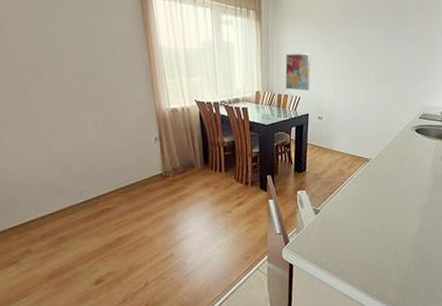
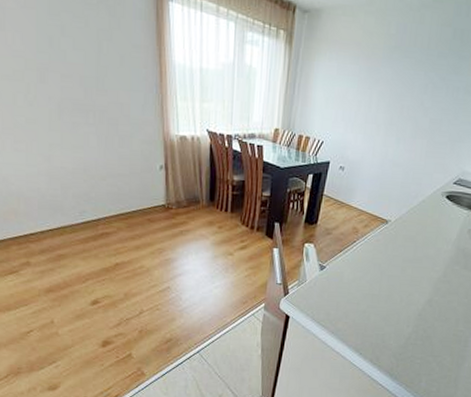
wall art: present [285,53,311,91] -> none [308,89,343,135]

